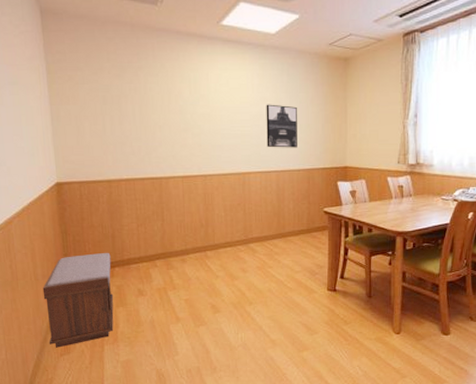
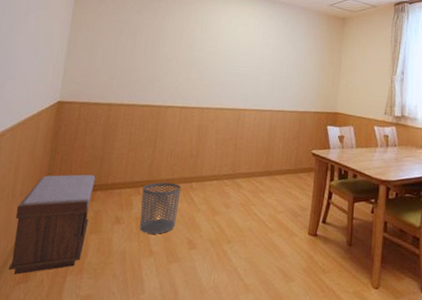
waste bin: none [159,254,197,302] -> present [140,182,182,234]
wall art: present [266,104,297,148] -> none [264,49,296,91]

